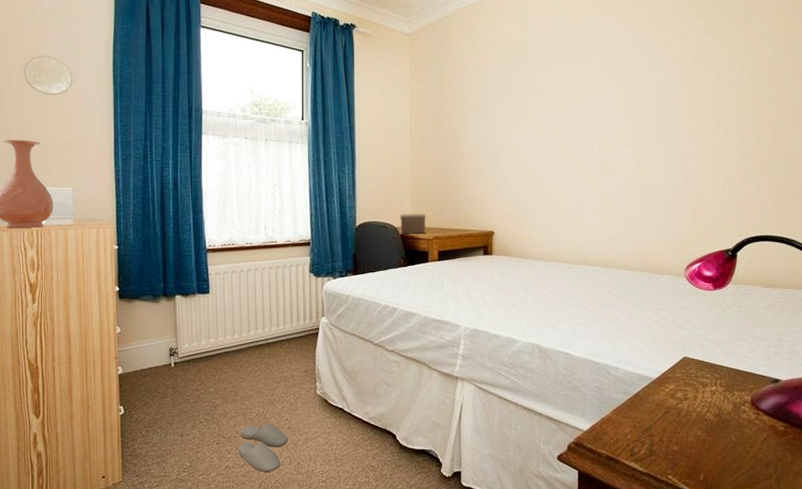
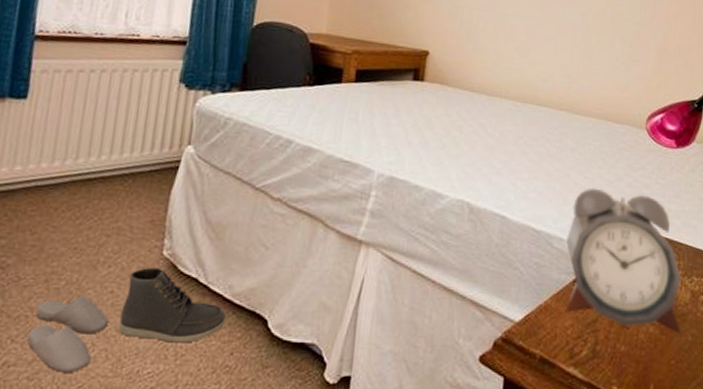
sneaker: none [295,402,367,451] -> present [118,266,227,343]
decorative box: present [400,214,426,234] -> none [311,16,347,46]
alarm clock: none [621,327,726,435] -> present [565,187,682,333]

